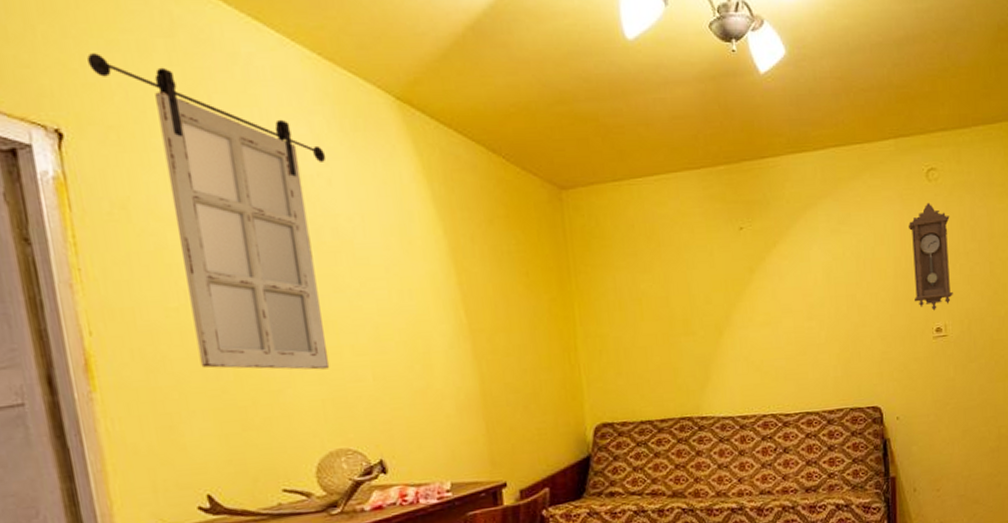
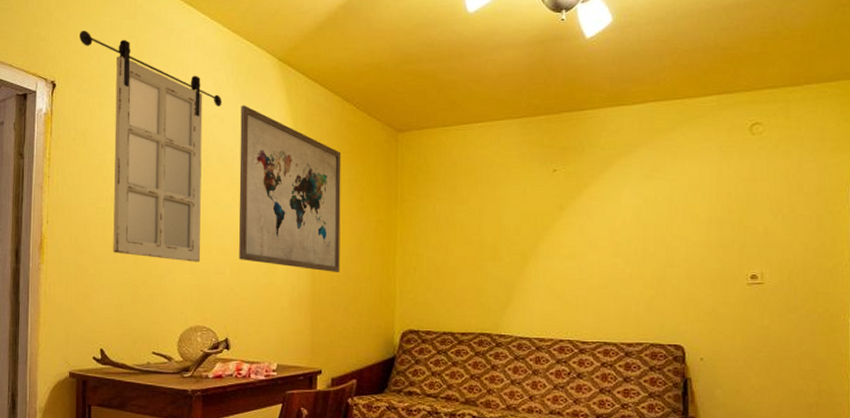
wall art: none [353,159,513,366] -> present [239,105,342,272]
pendulum clock: present [909,202,953,311] -> none [727,155,774,258]

